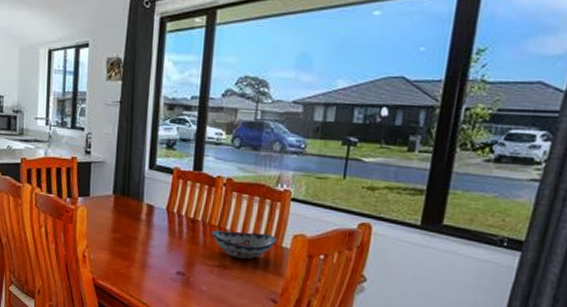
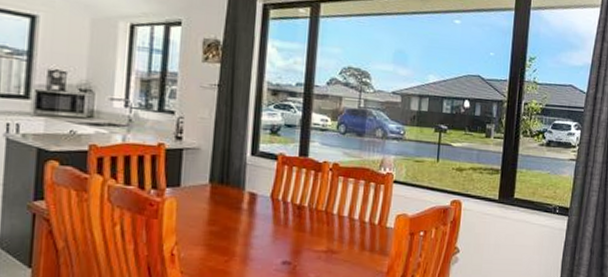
decorative bowl: present [211,230,277,260] -> none [318,215,382,243]

